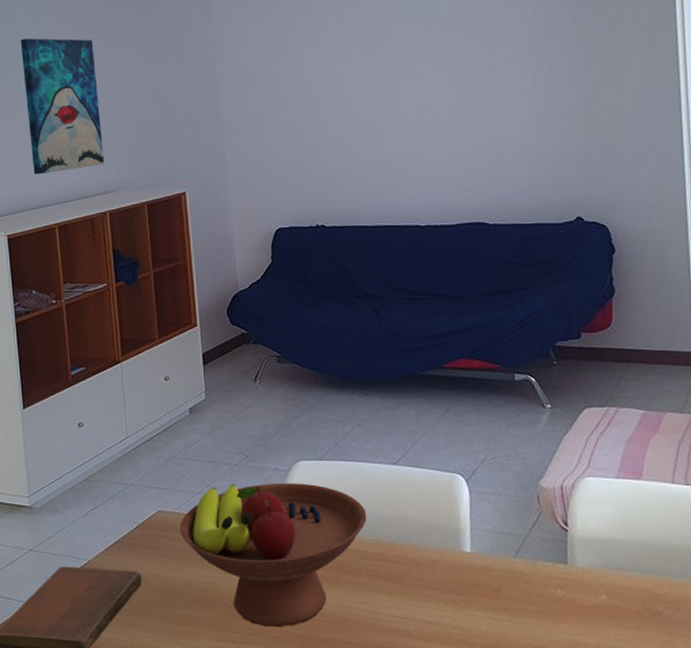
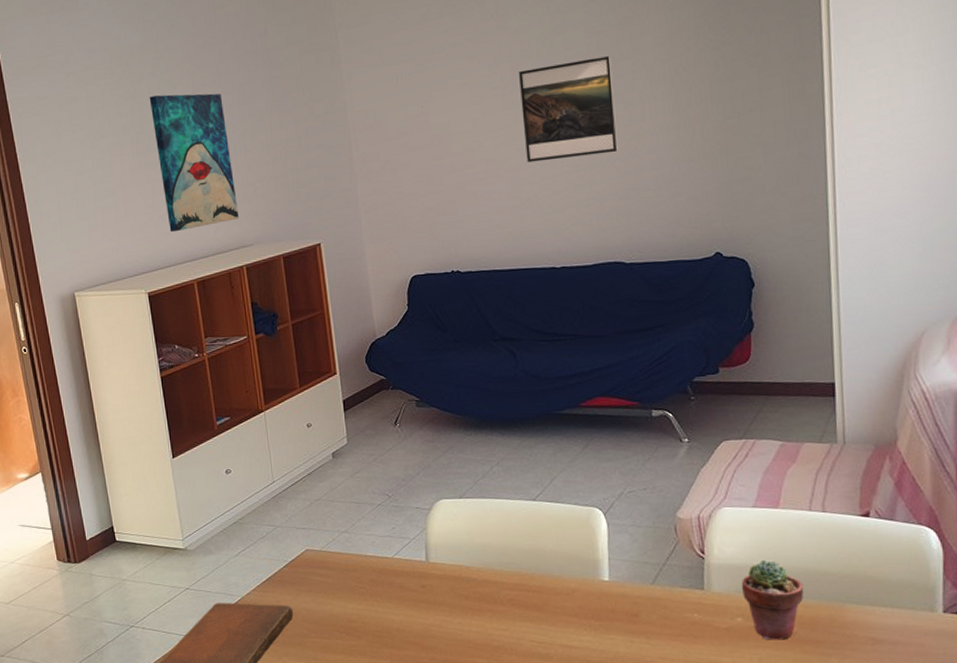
fruit bowl: present [179,483,367,628] -> none [327,520,508,654]
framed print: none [386,22,482,121] -> present [519,56,618,163]
potted succulent: none [605,533,669,620] -> present [741,559,804,640]

